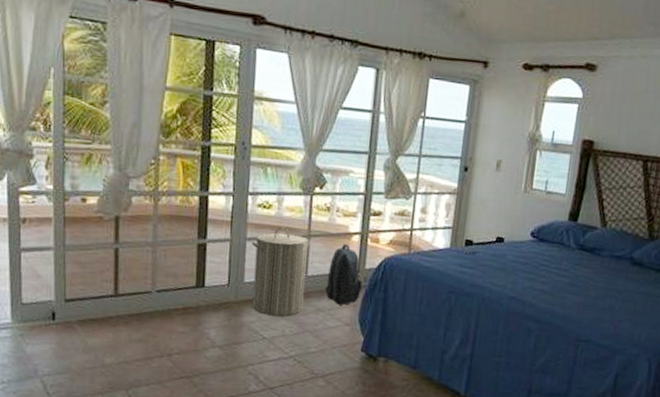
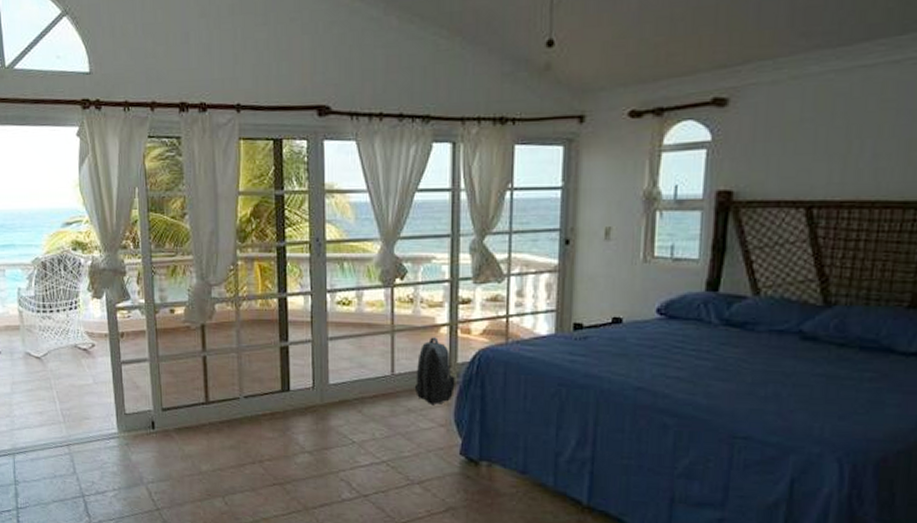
laundry hamper: present [252,226,311,317] -> none [334,322,395,419]

